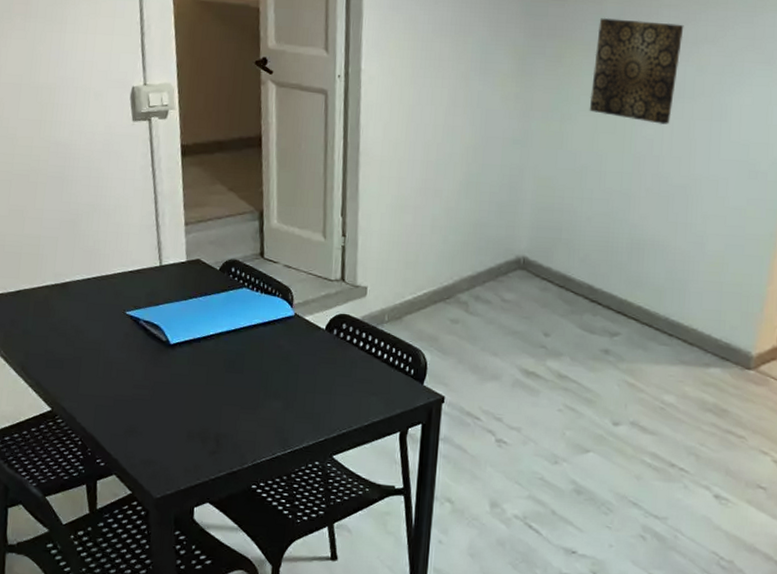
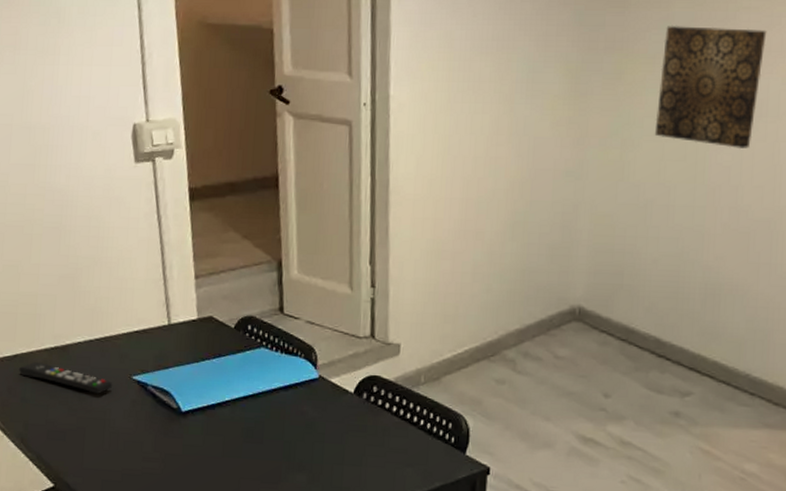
remote control: none [21,297,108,327] -> present [18,362,113,394]

